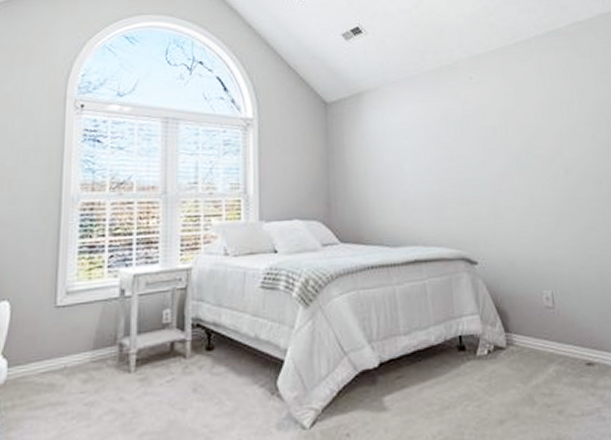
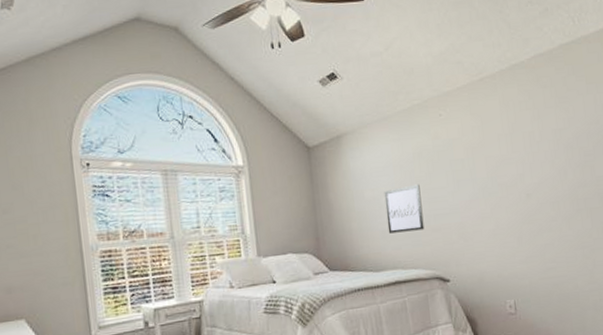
wall art: none [406,150,450,204] -> present [384,184,425,234]

